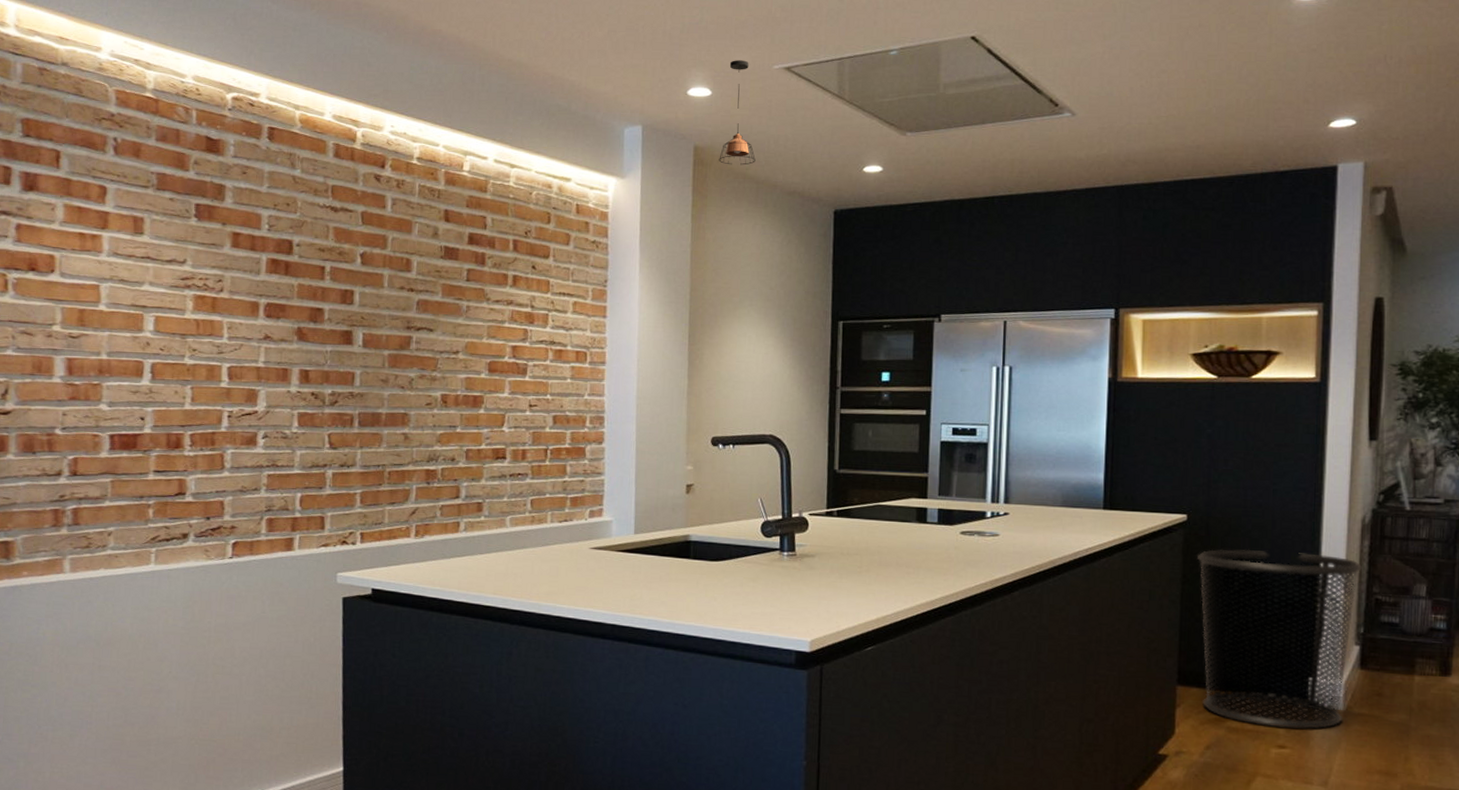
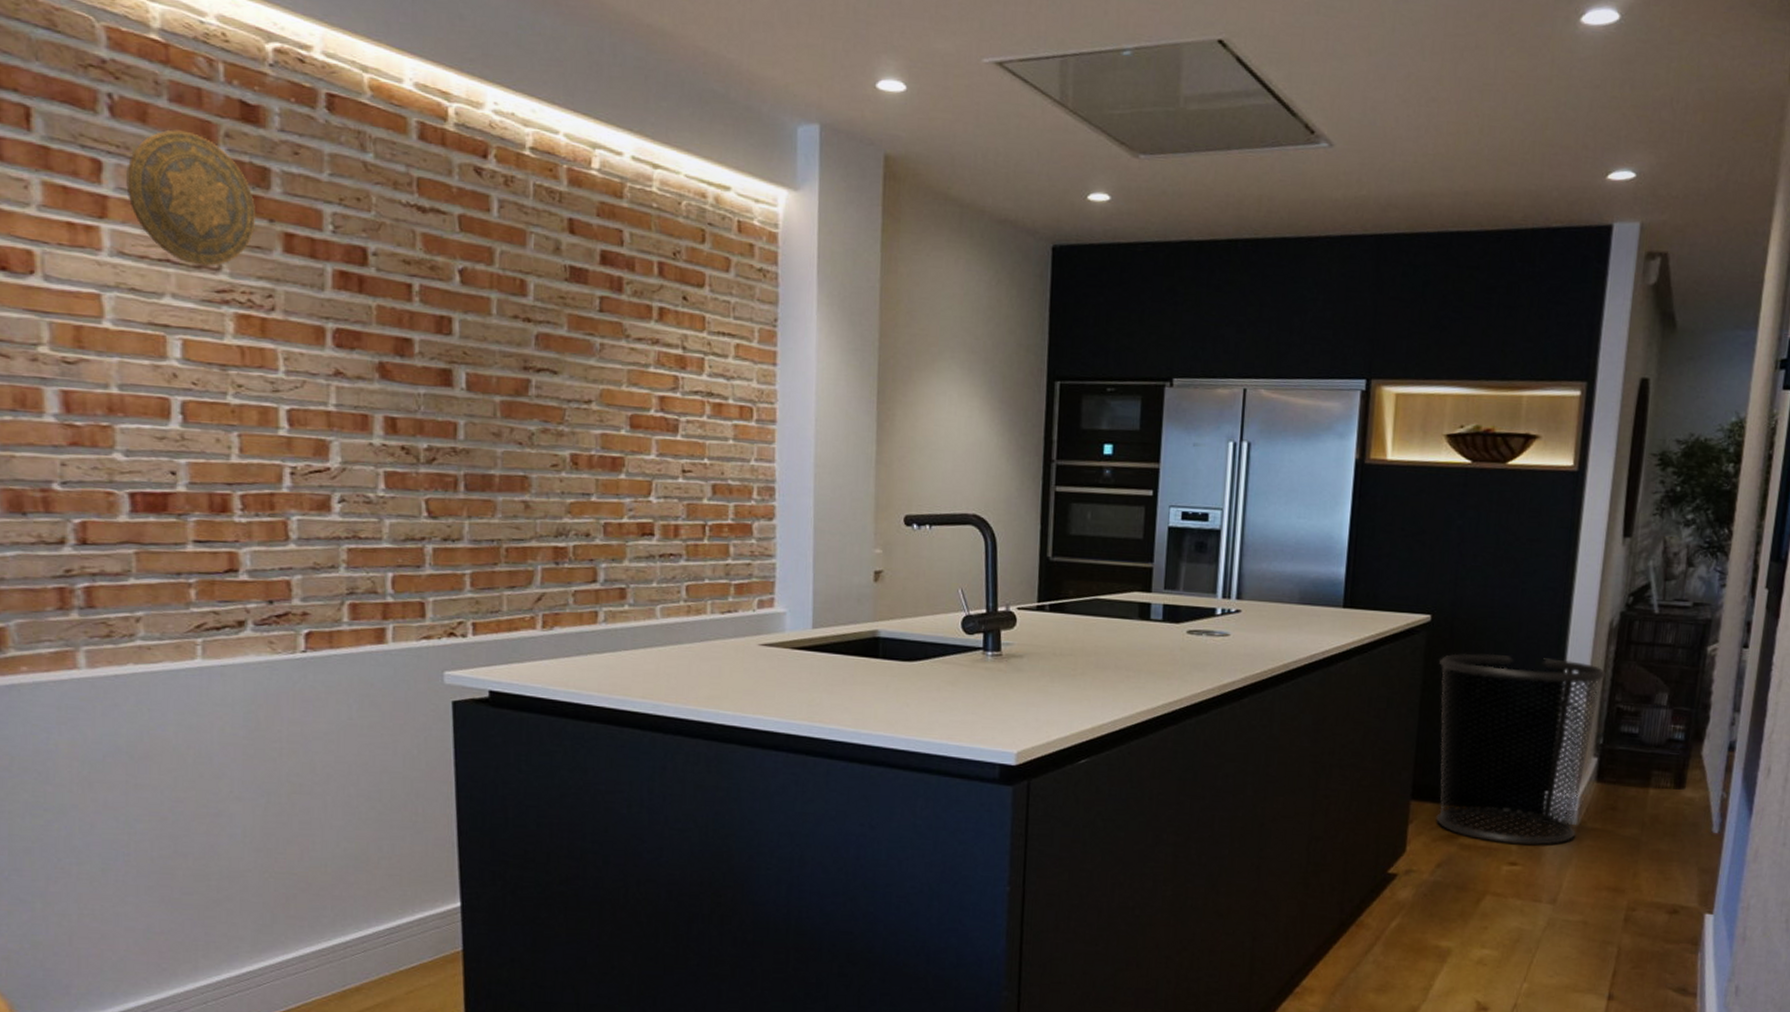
decorative plate: none [122,161,214,260] -> present [126,129,256,266]
pendant light: present [719,60,756,165] -> none [914,47,959,183]

